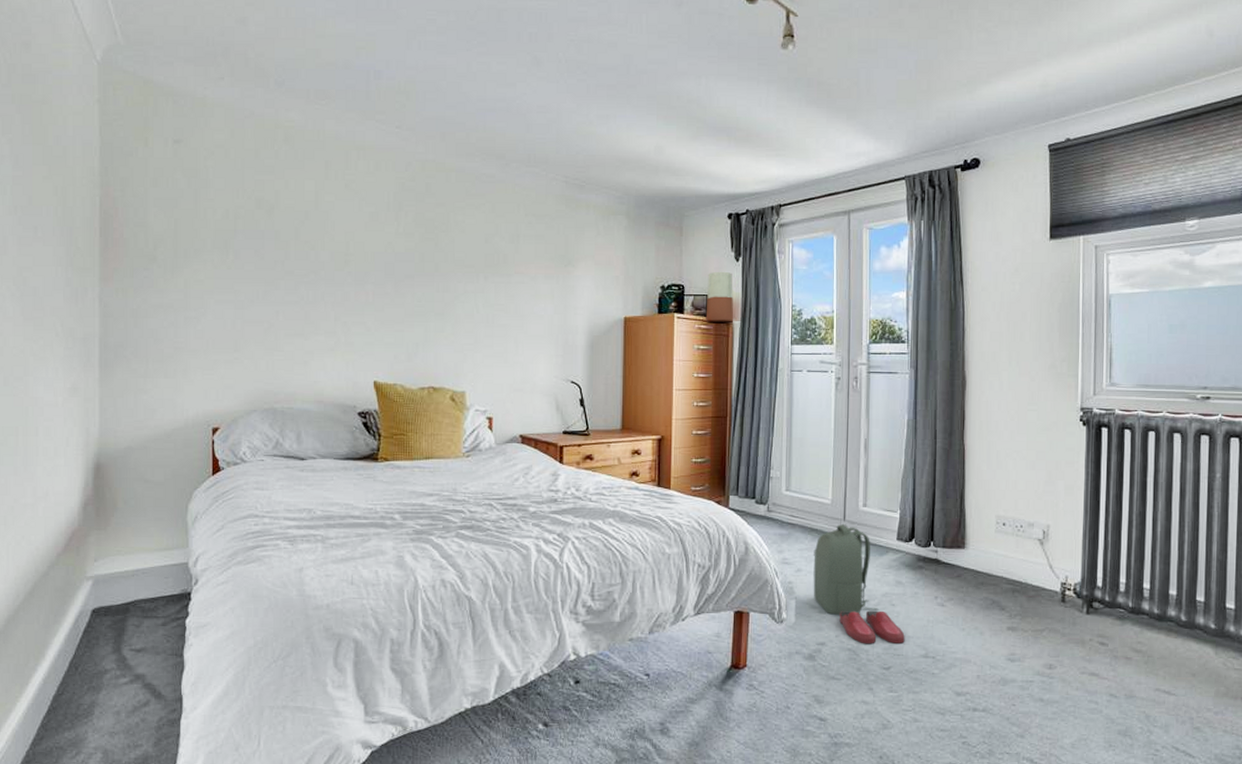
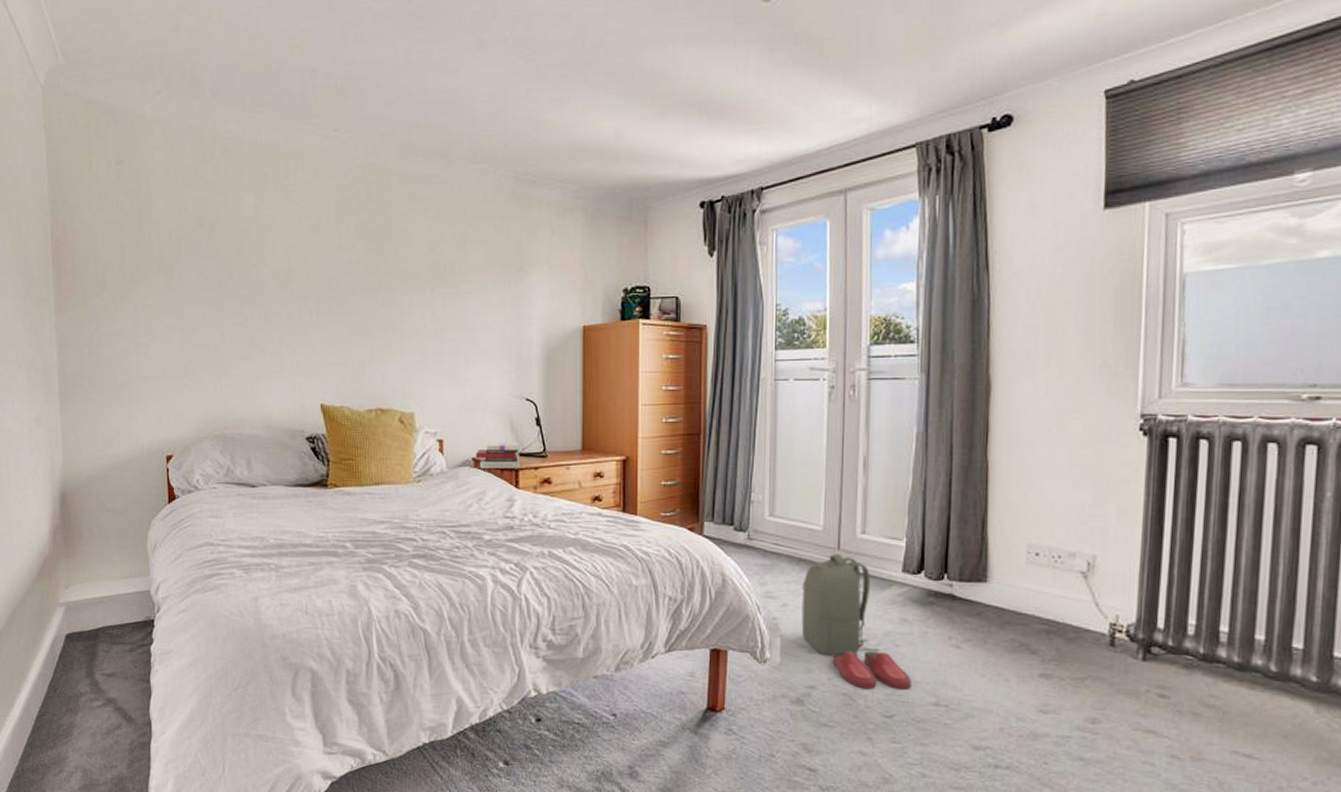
books: none [523,420,565,448] -> present [475,442,520,471]
vase: present [706,271,734,325] -> none [675,268,708,330]

